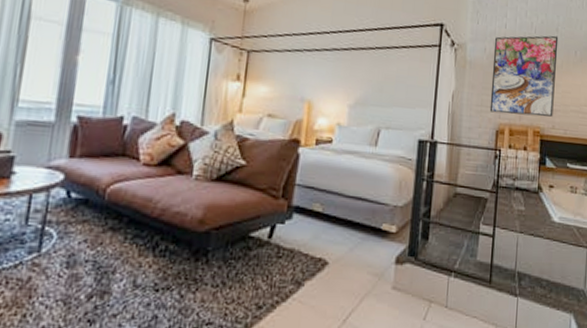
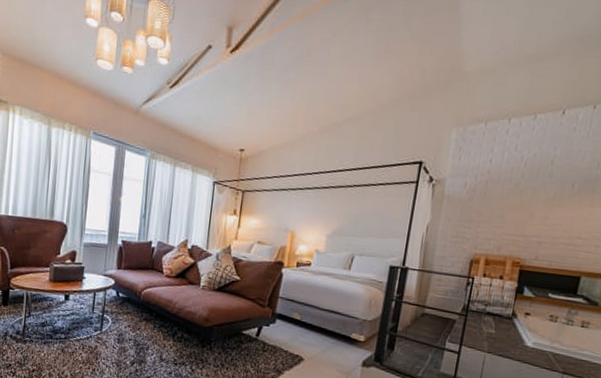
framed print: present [489,35,559,117] -> none [465,168,553,249]

